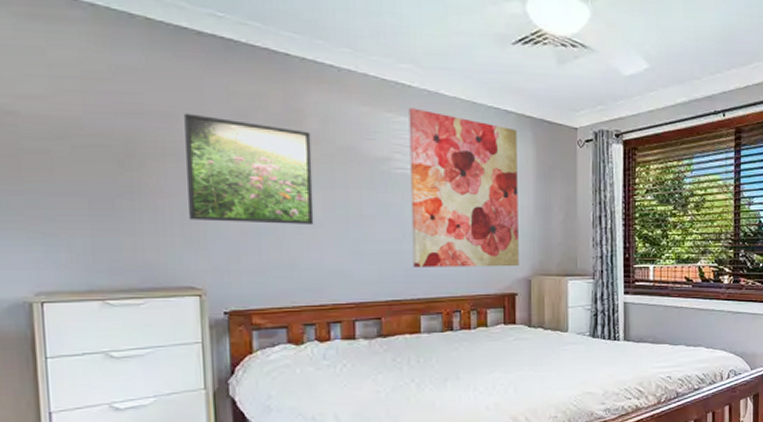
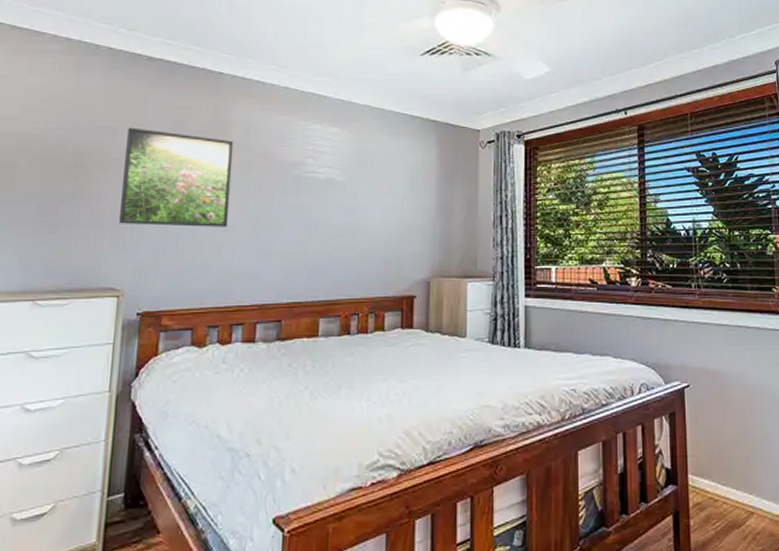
wall art: present [408,108,519,267] -> none [316,116,422,269]

